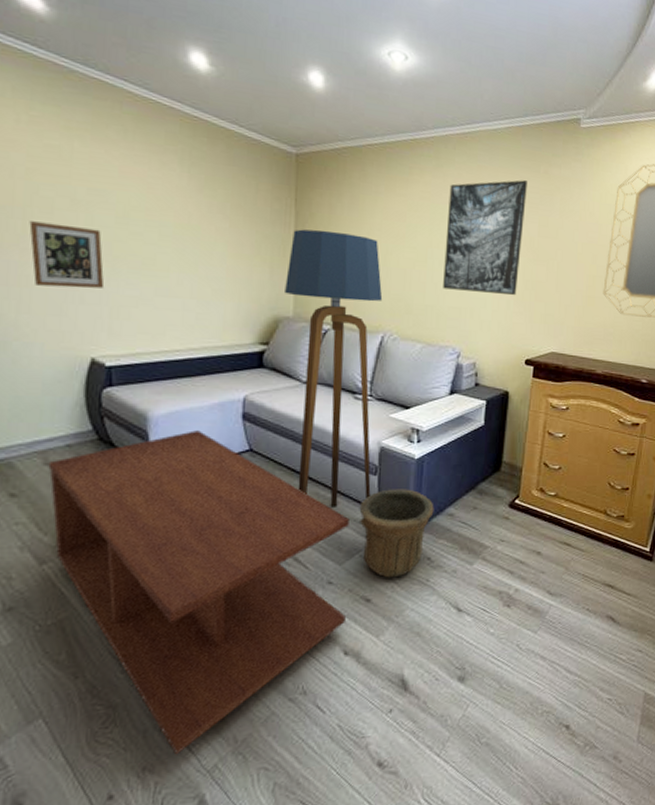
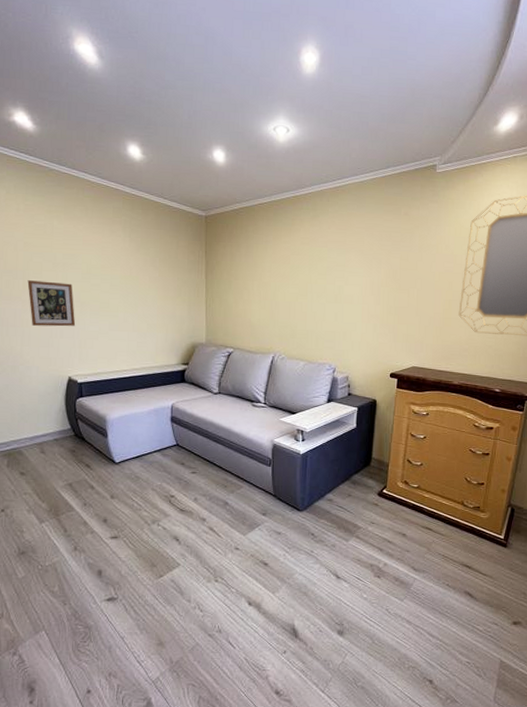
coffee table: present [48,430,349,755] -> none [43,430,250,667]
floor lamp: present [285,229,383,507] -> none [199,274,273,490]
flower pot: present [359,489,434,578] -> none [258,477,316,548]
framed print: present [443,180,527,296] -> none [320,222,390,320]

